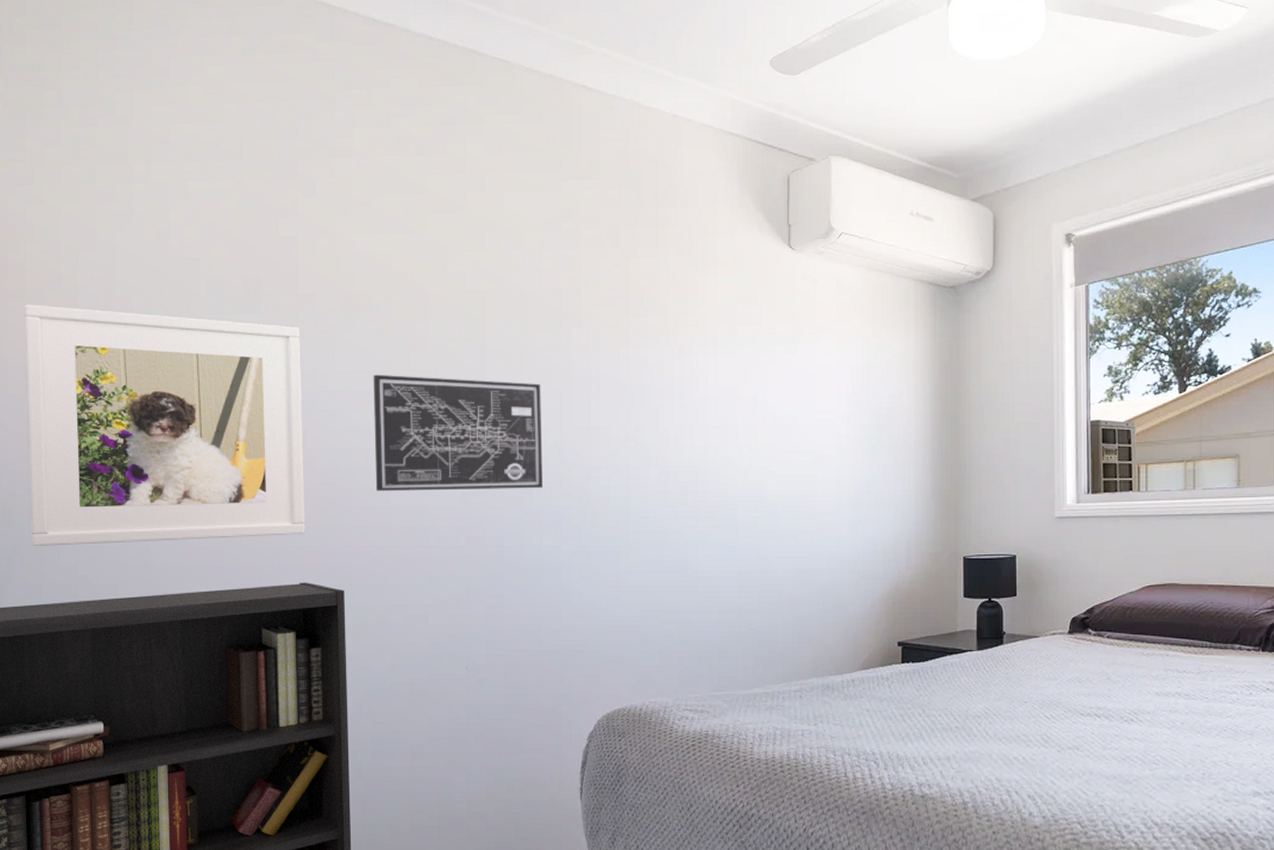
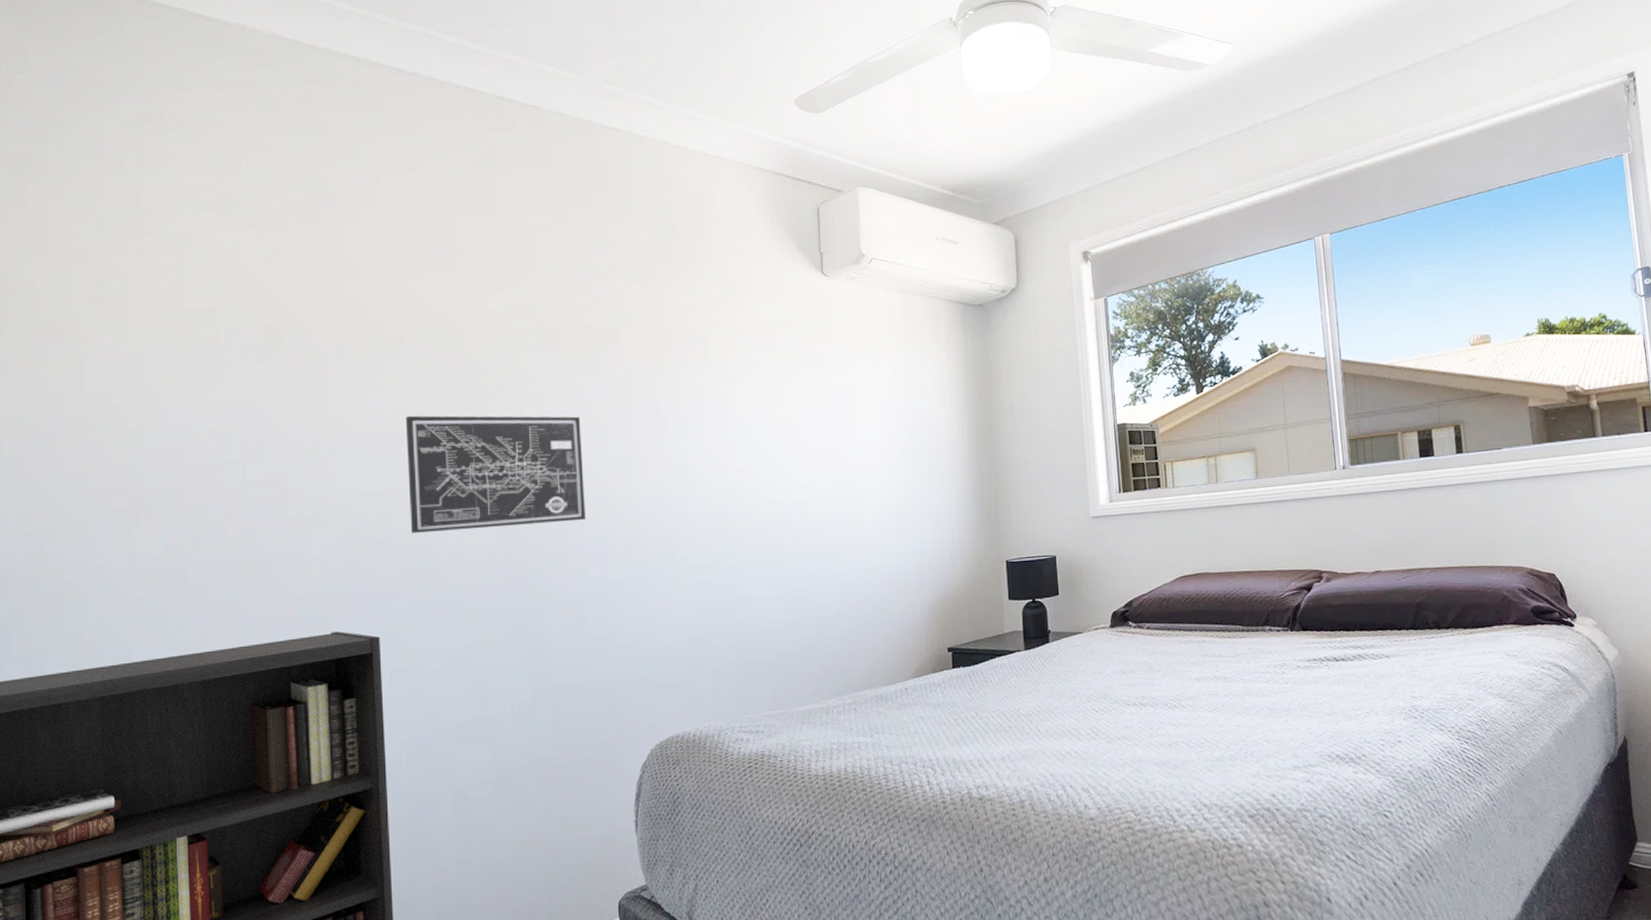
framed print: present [24,304,305,546] -> none [24,362,336,614]

